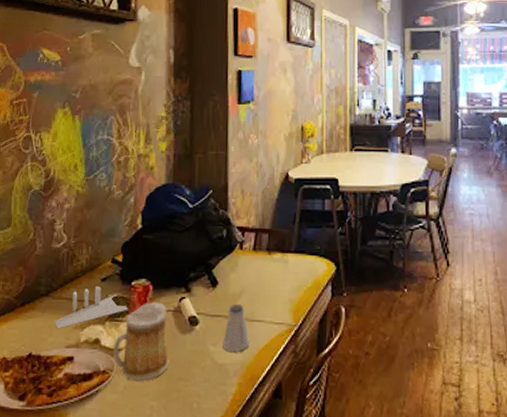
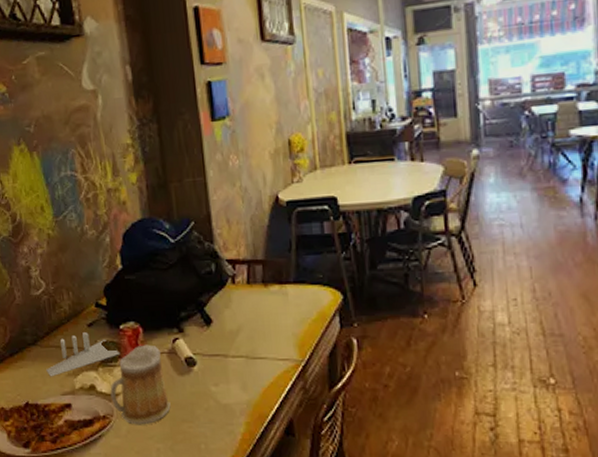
saltshaker: present [223,304,250,352] -> none [224,342,254,391]

